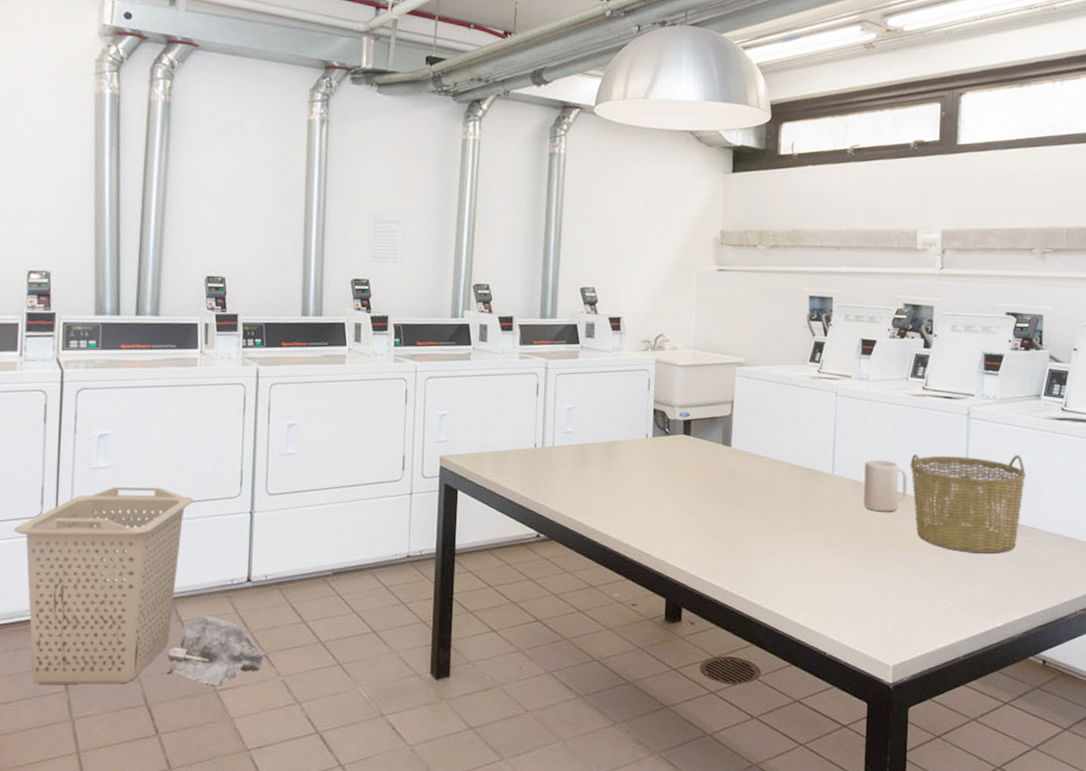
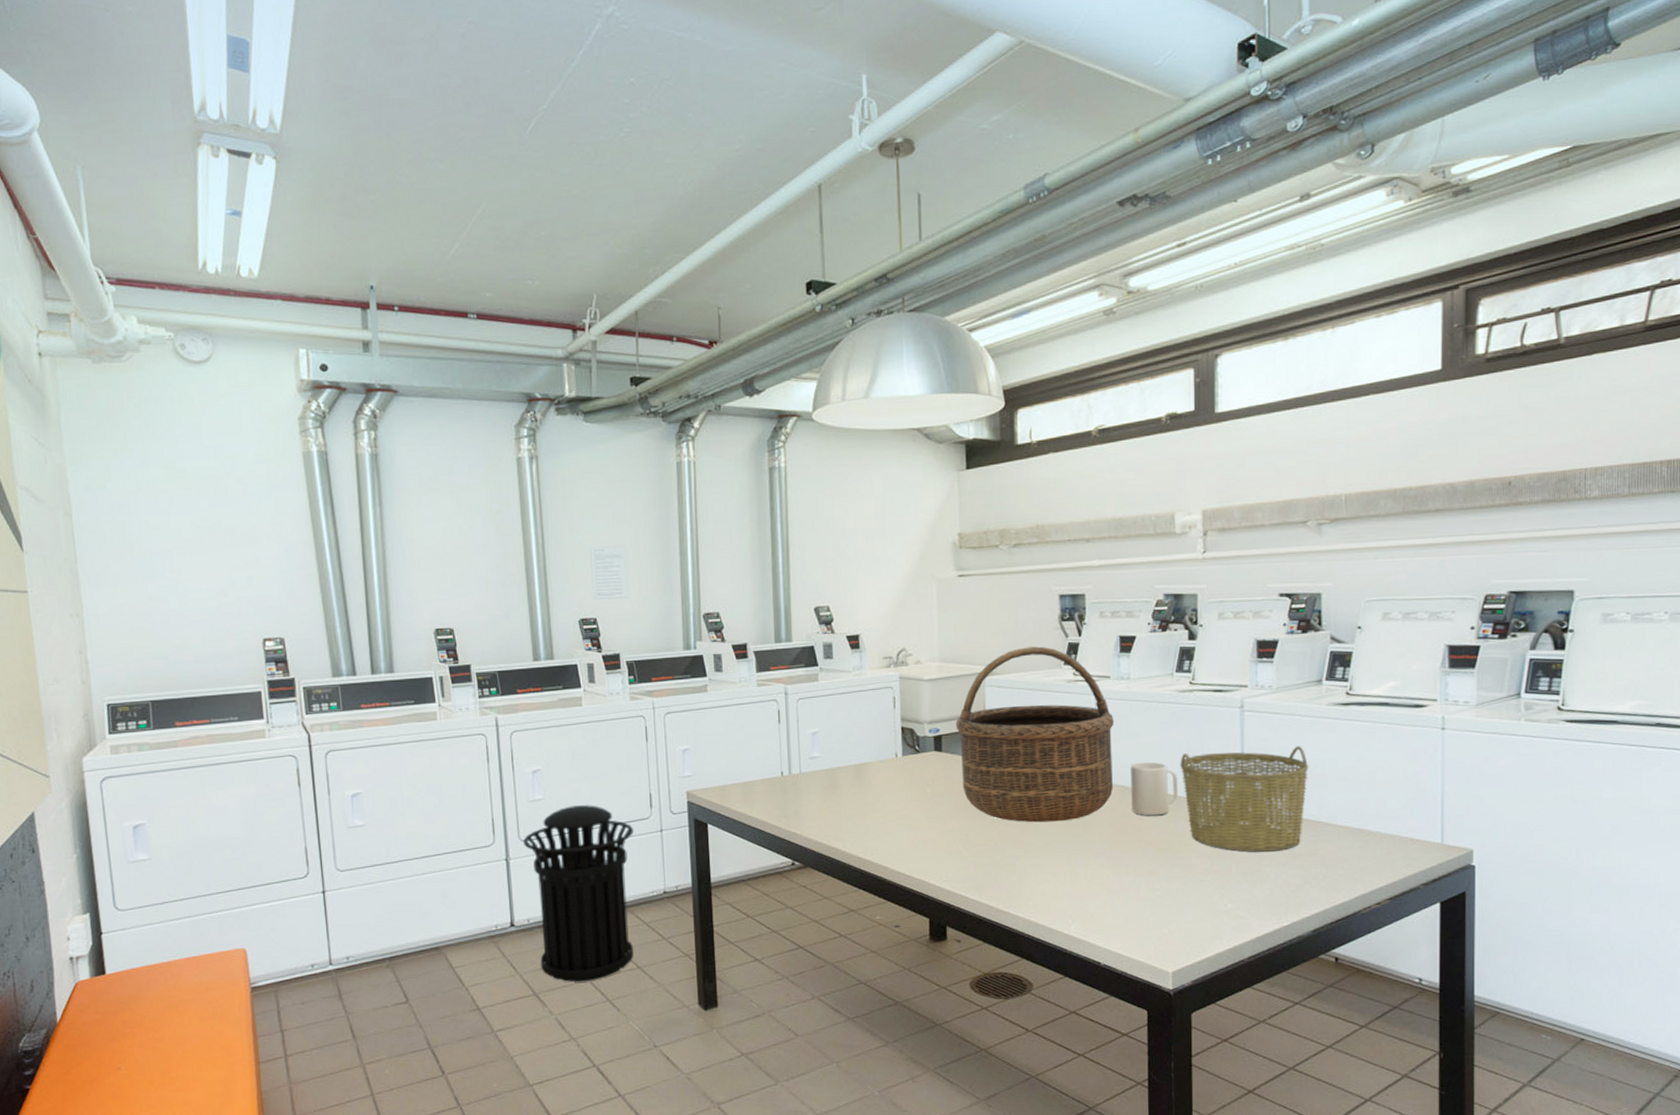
laundry basket: present [13,486,194,685] -> none [284,841,451,1034]
plastic bag: present [165,614,266,686] -> none [442,960,537,1027]
trash can: none [270,462,384,644] -> present [523,805,634,982]
basket: none [705,342,852,511] -> present [955,646,1114,823]

